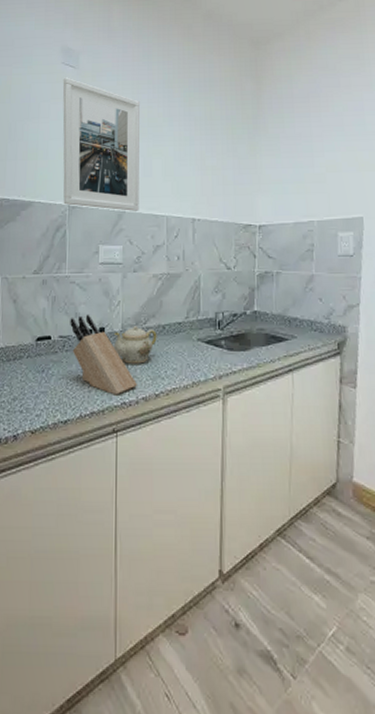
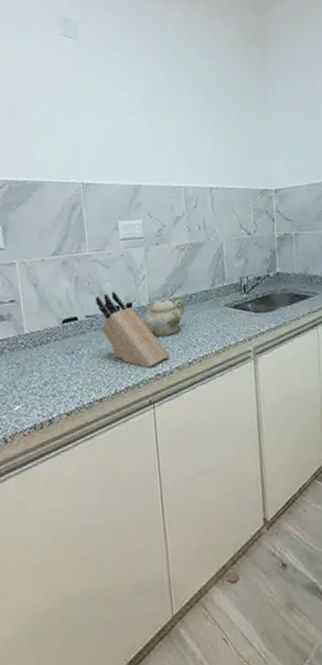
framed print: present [63,77,139,211] -> none [63,49,156,185]

